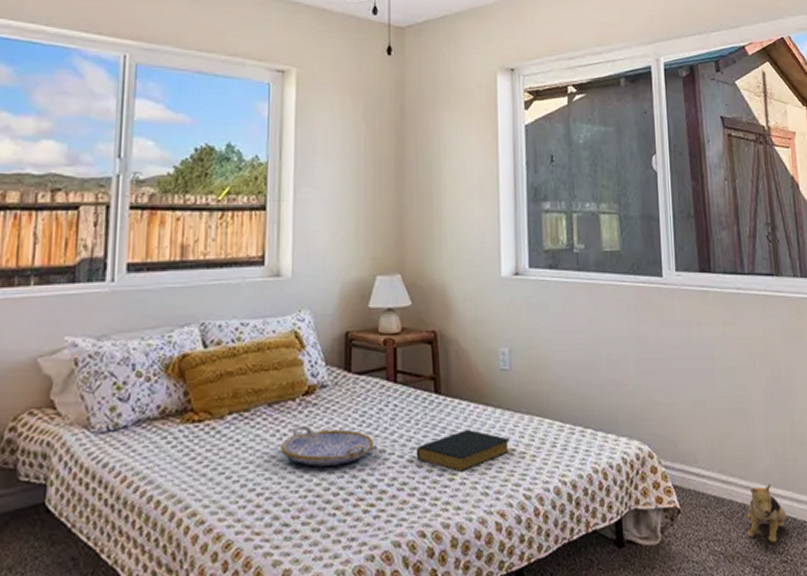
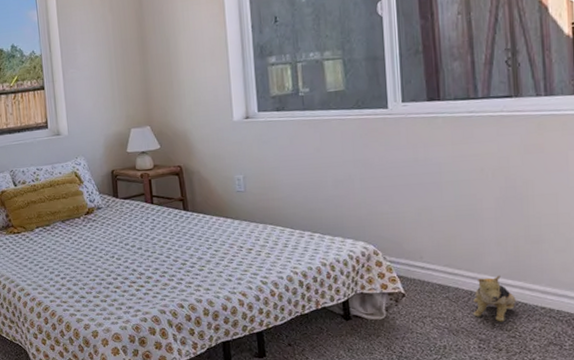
serving tray: present [280,424,373,467] -> none [73,234,139,261]
hardback book: present [416,430,510,473] -> none [172,235,248,266]

